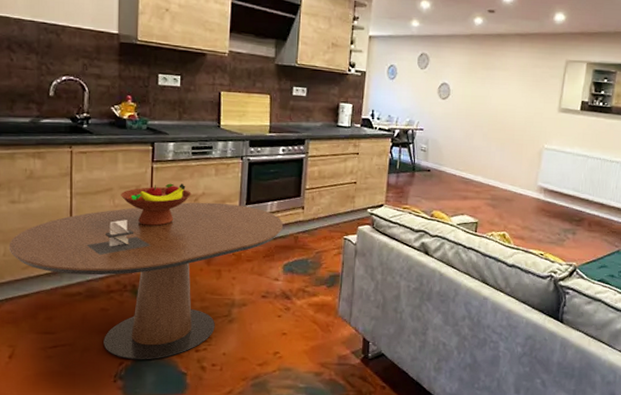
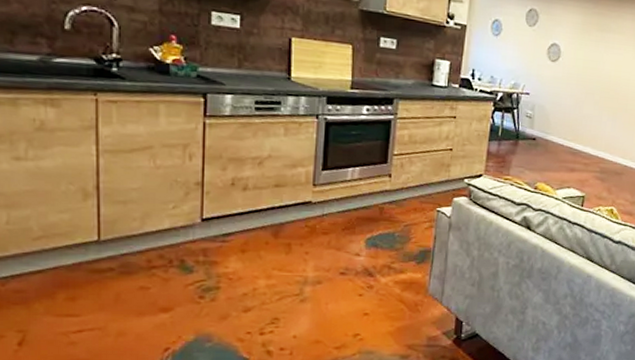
dining table: present [9,202,284,360] -> none [13,165,367,345]
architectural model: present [86,220,151,256] -> none [119,184,203,226]
fruit bowl: present [121,183,192,226] -> none [164,142,255,192]

